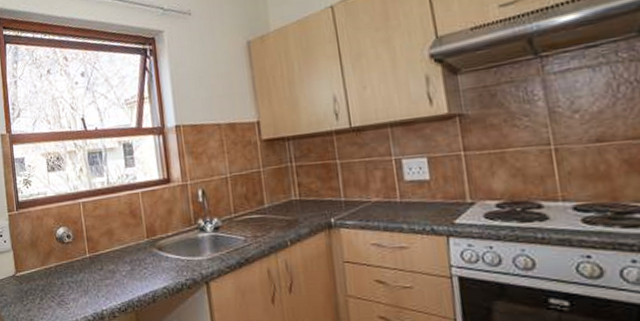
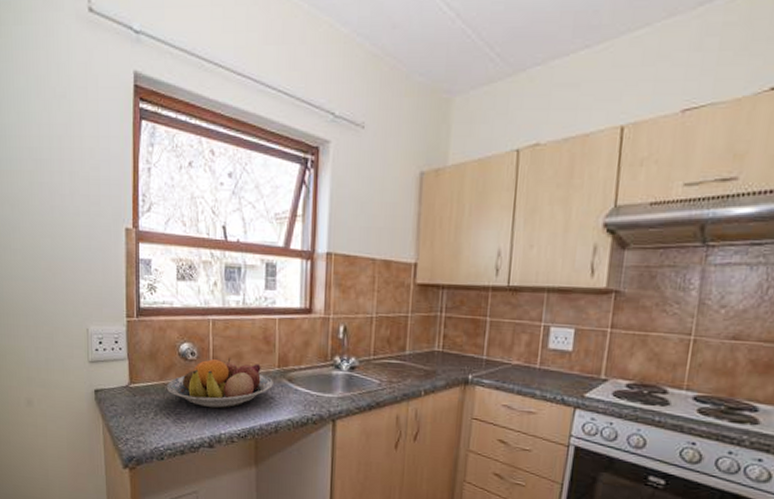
fruit bowl: none [48,235,145,287] -> present [166,358,273,409]

